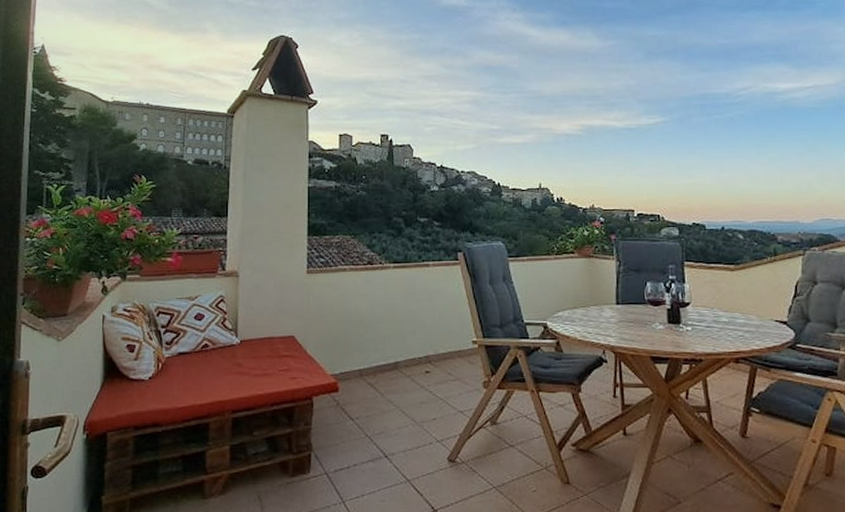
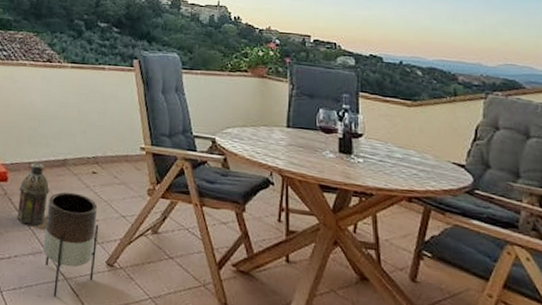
lantern: none [351,369,384,434] -> present [16,162,50,227]
planter: none [382,394,437,500] -> present [43,192,99,297]

